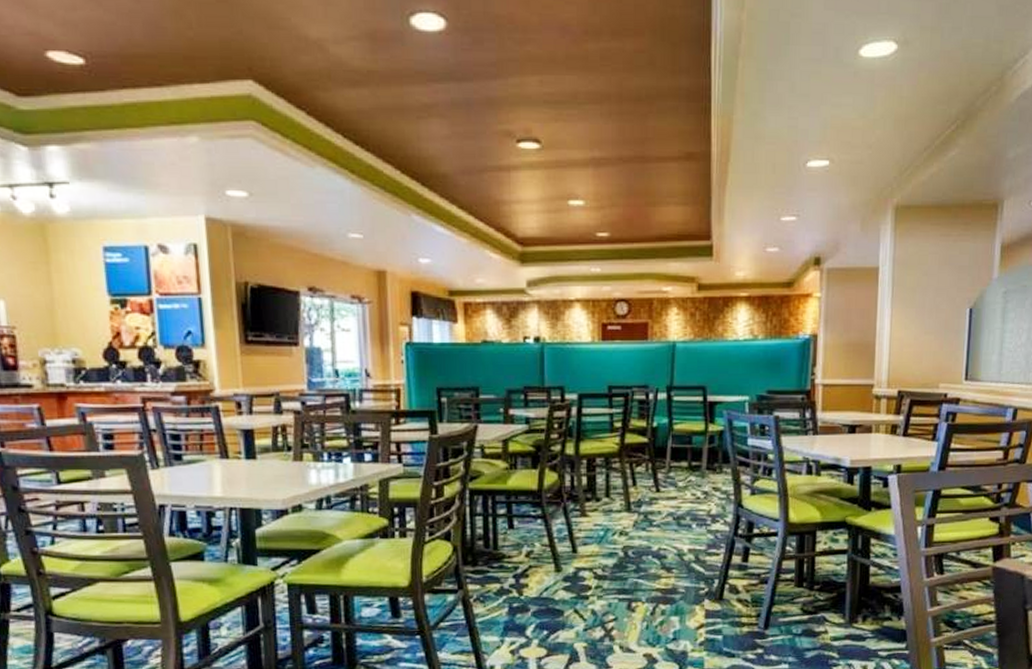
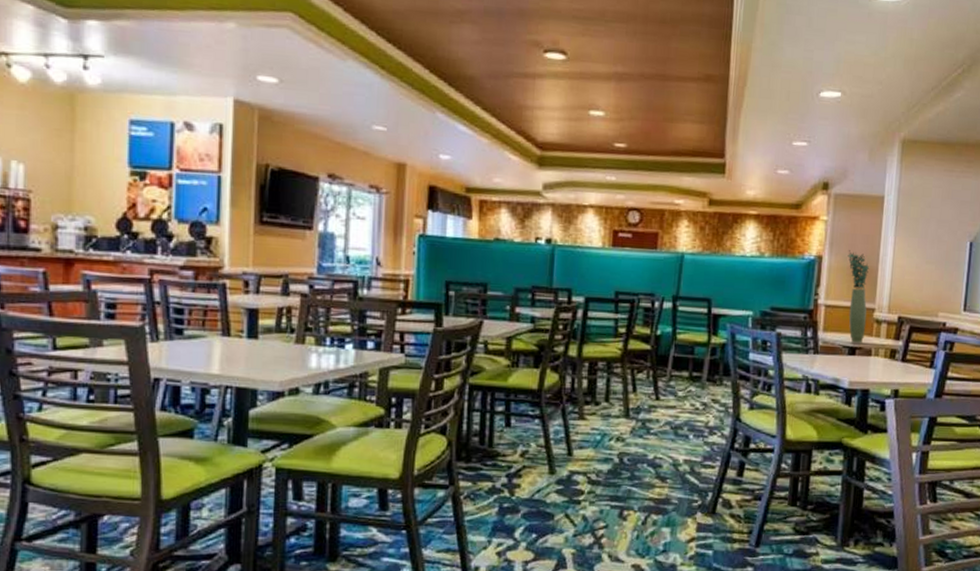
vase: none [843,326,867,421] -> present [847,250,870,343]

